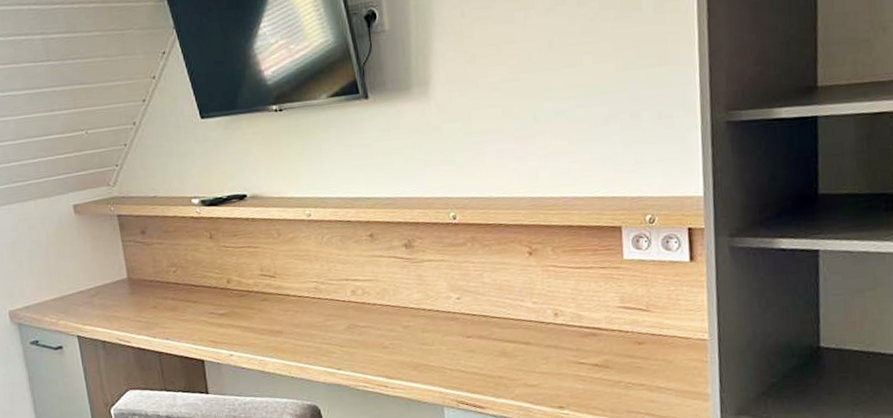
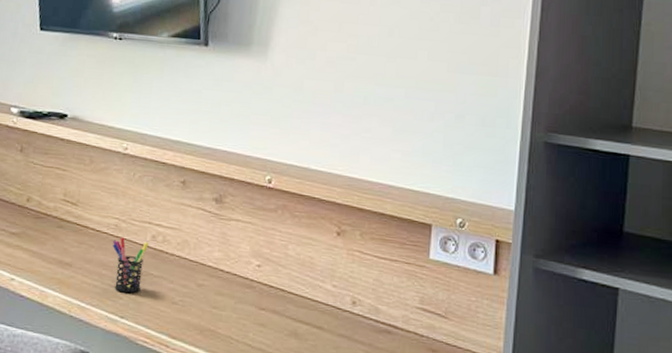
pen holder: none [316,297,351,348] -> present [113,237,149,294]

